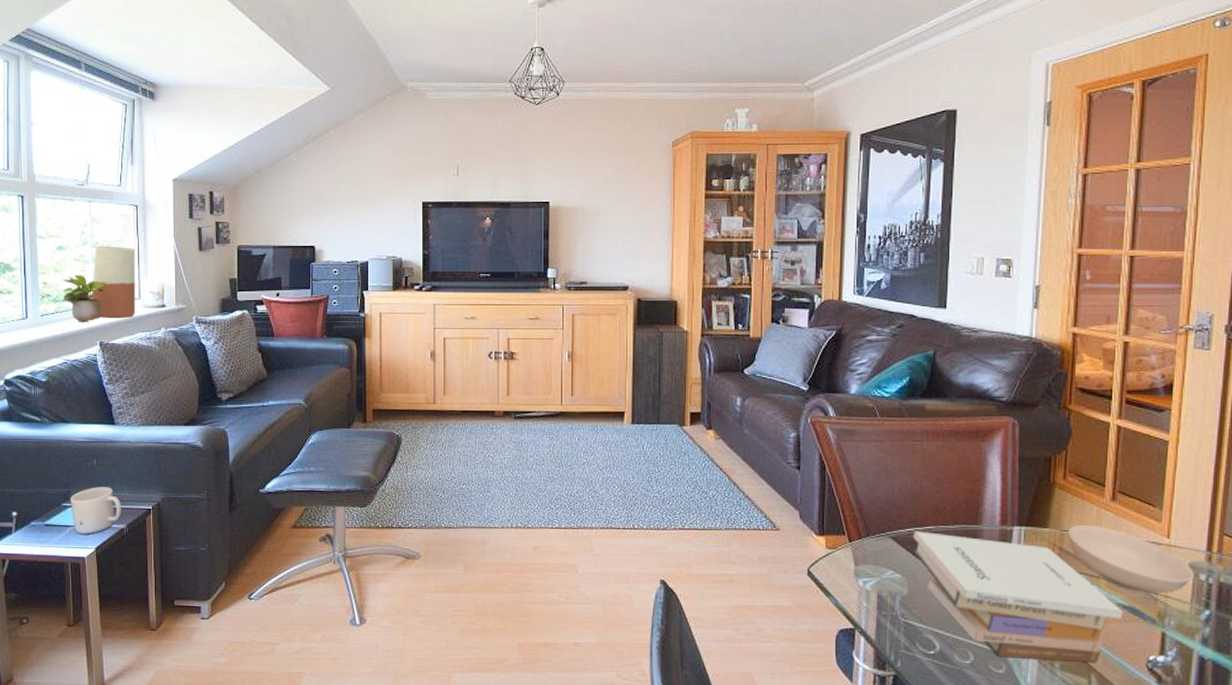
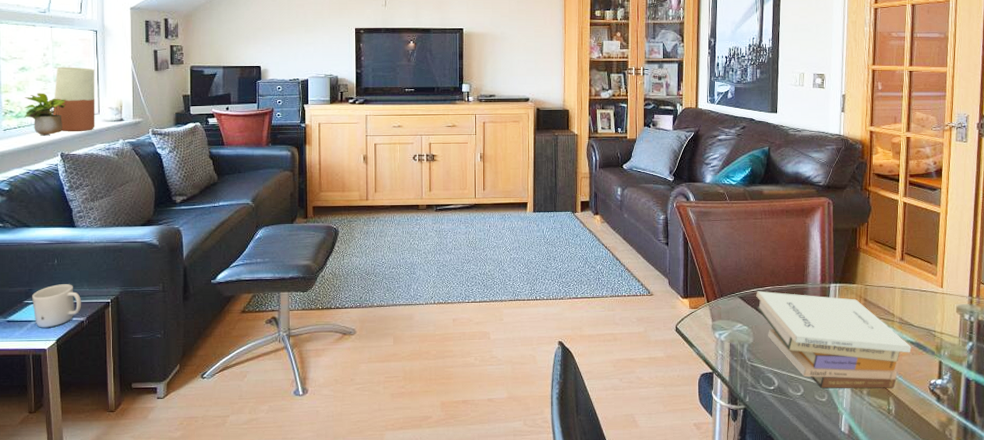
bowl: present [1069,524,1194,593] -> none [871,280,960,331]

